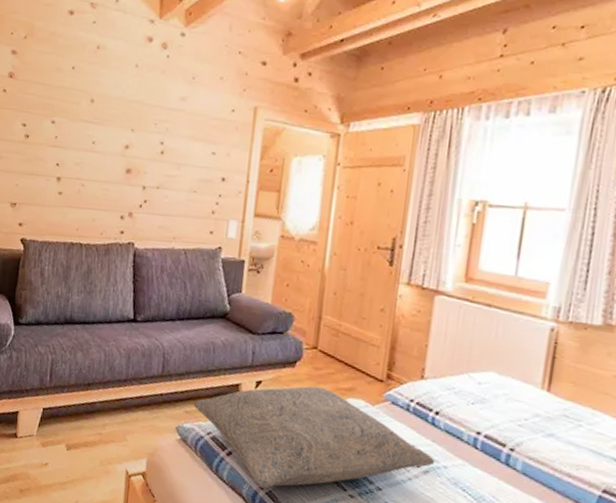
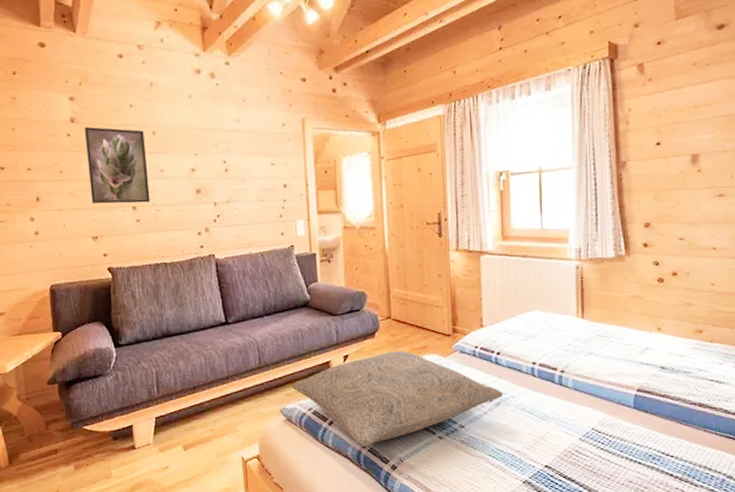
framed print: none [16,84,82,175] -> present [84,126,150,204]

